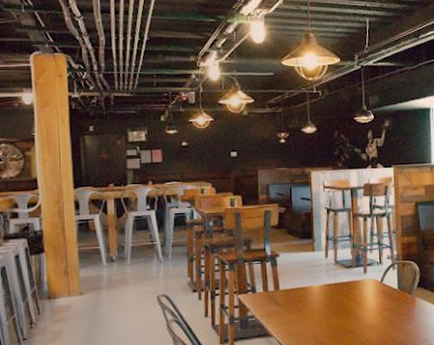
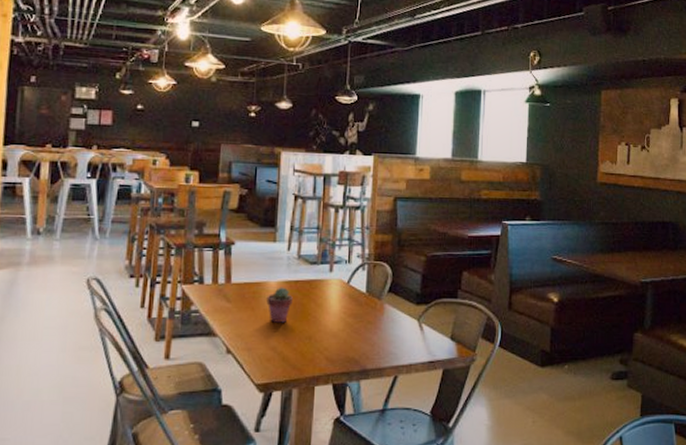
potted succulent: none [311,290,334,321] -> present [266,287,293,323]

